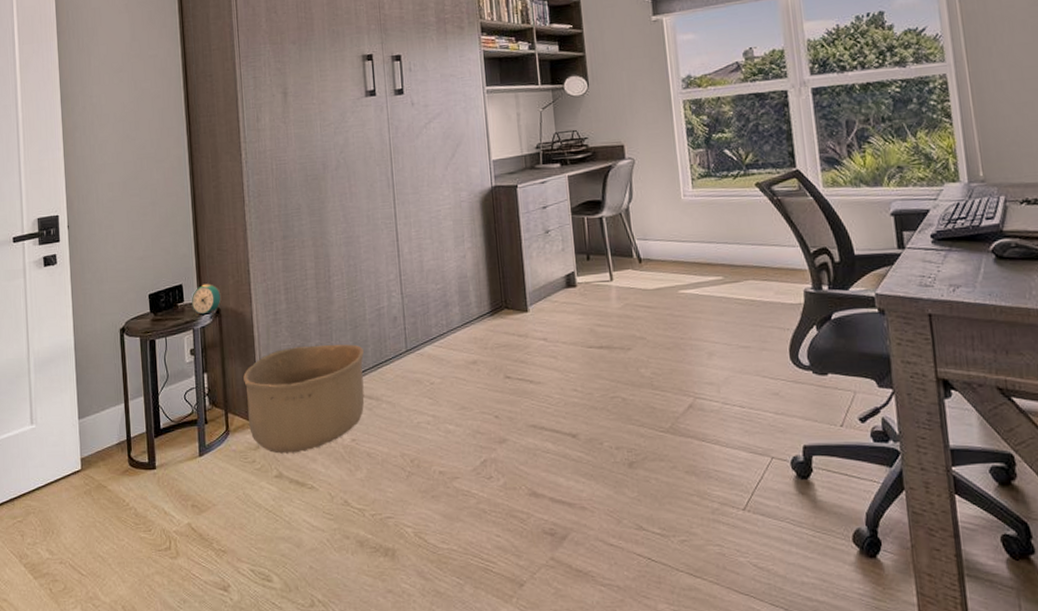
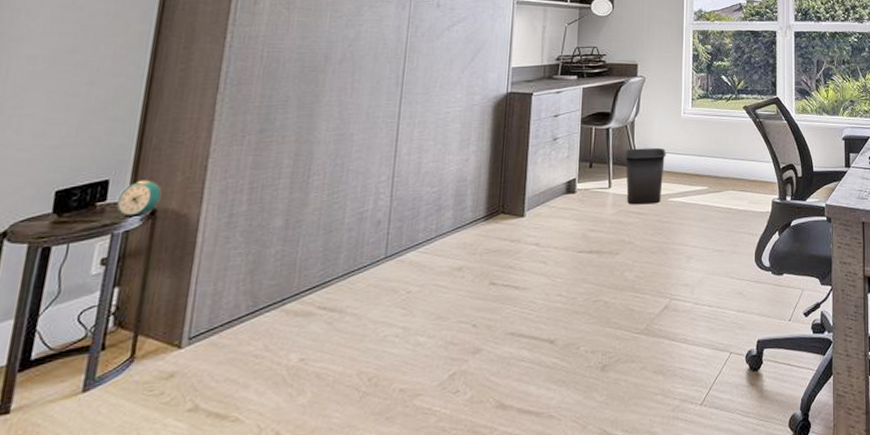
basket: present [243,344,365,454] -> none [164,251,336,382]
waste bin: none [622,235,670,298] -> present [624,147,666,205]

